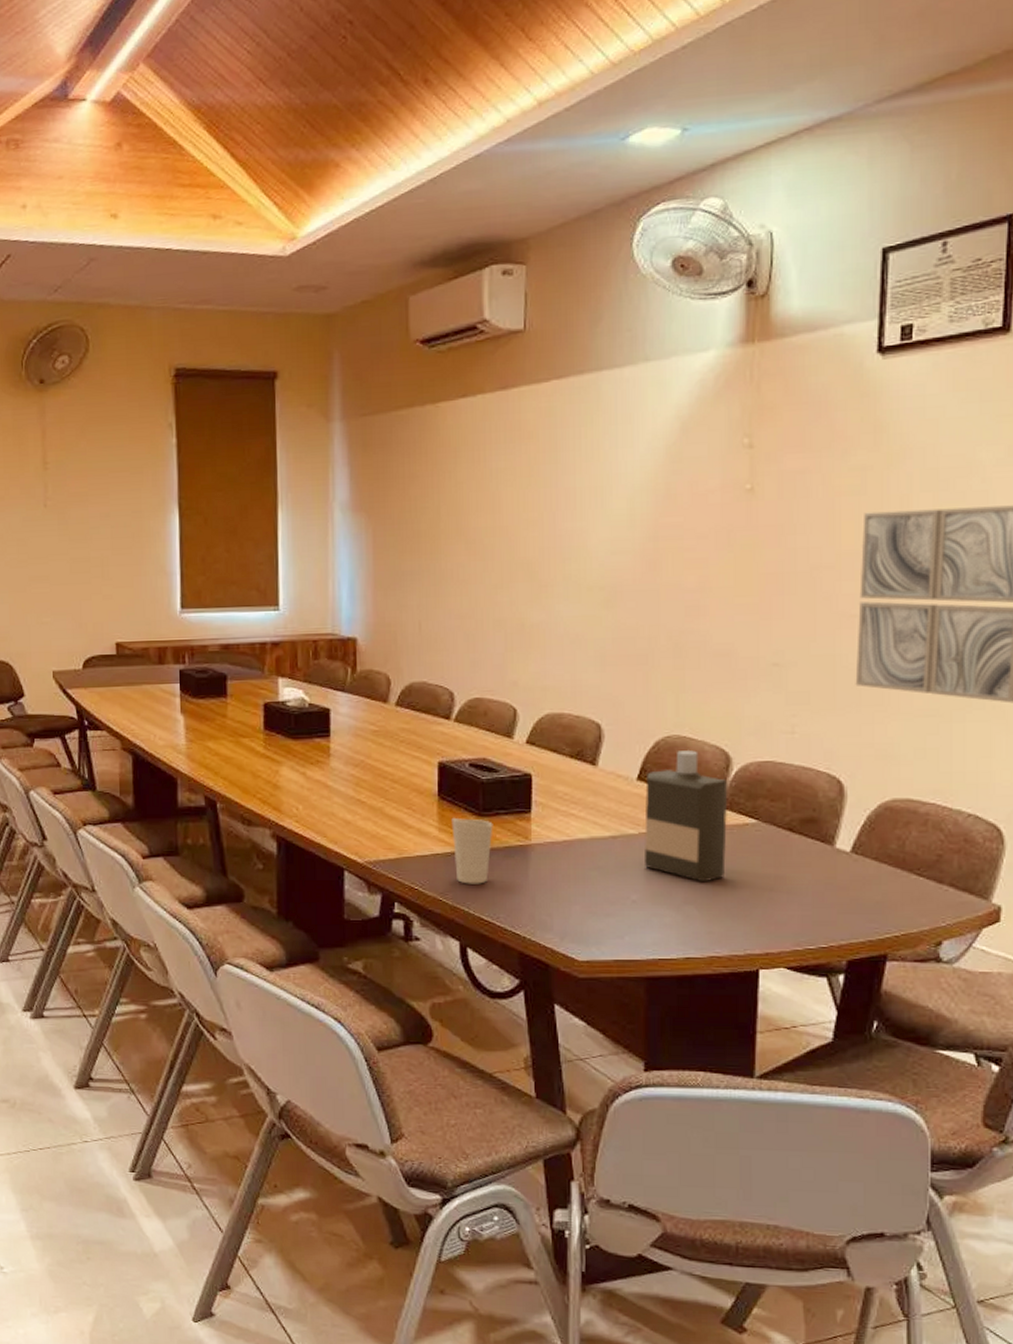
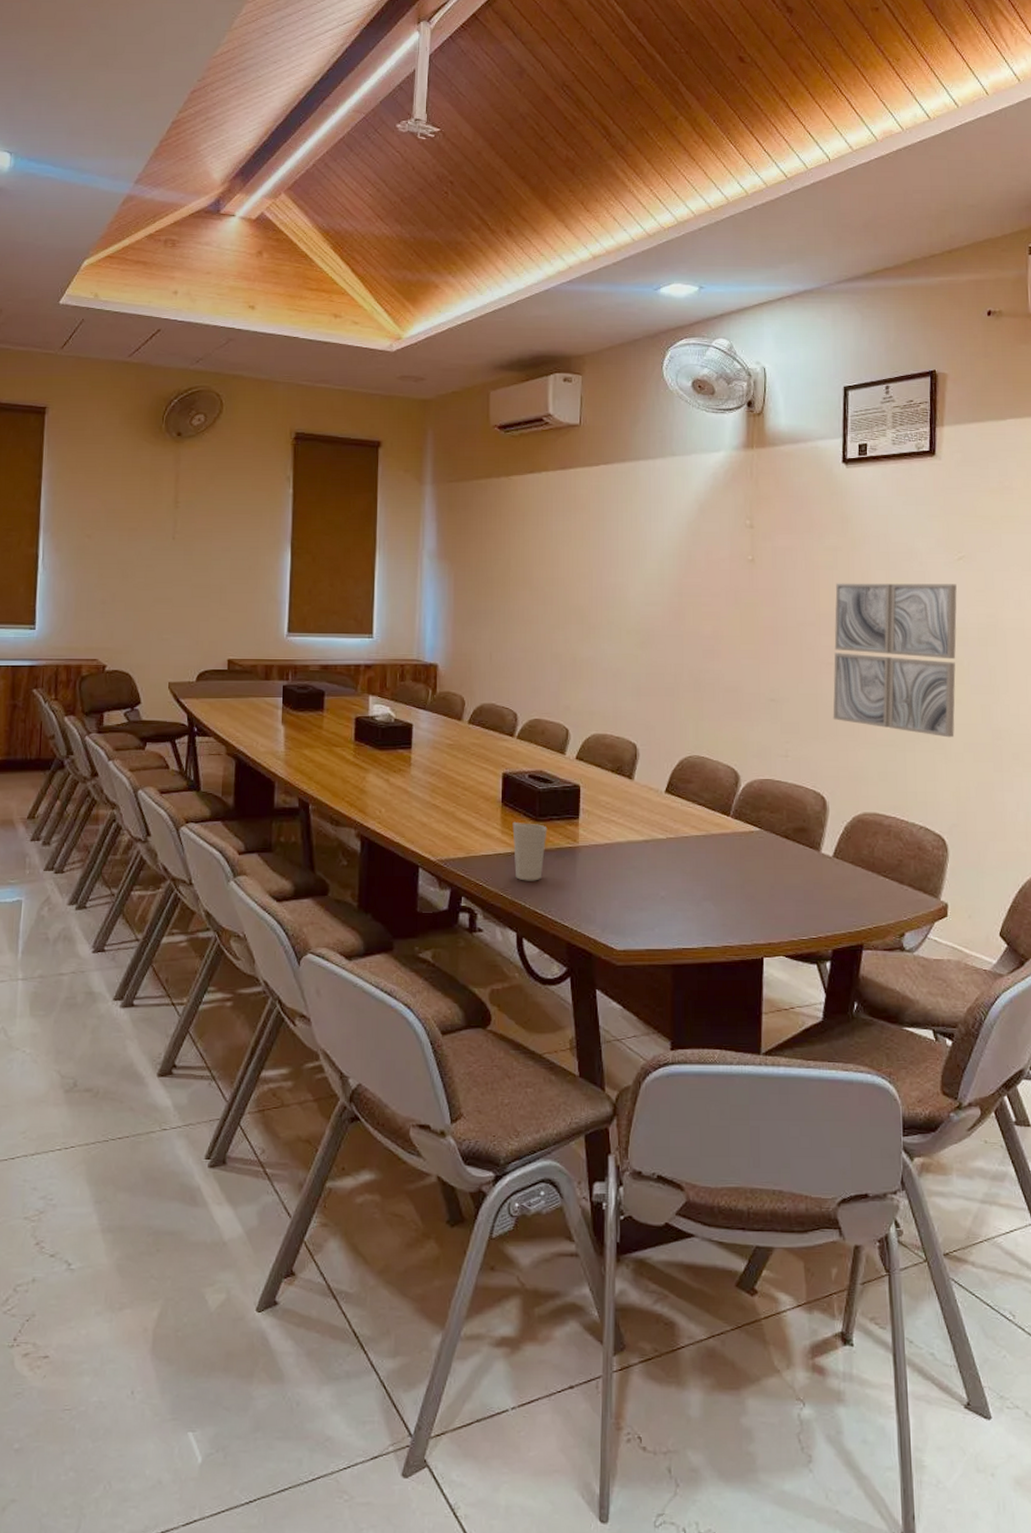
bottle: present [644,750,728,883] -> none [671,769,737,881]

